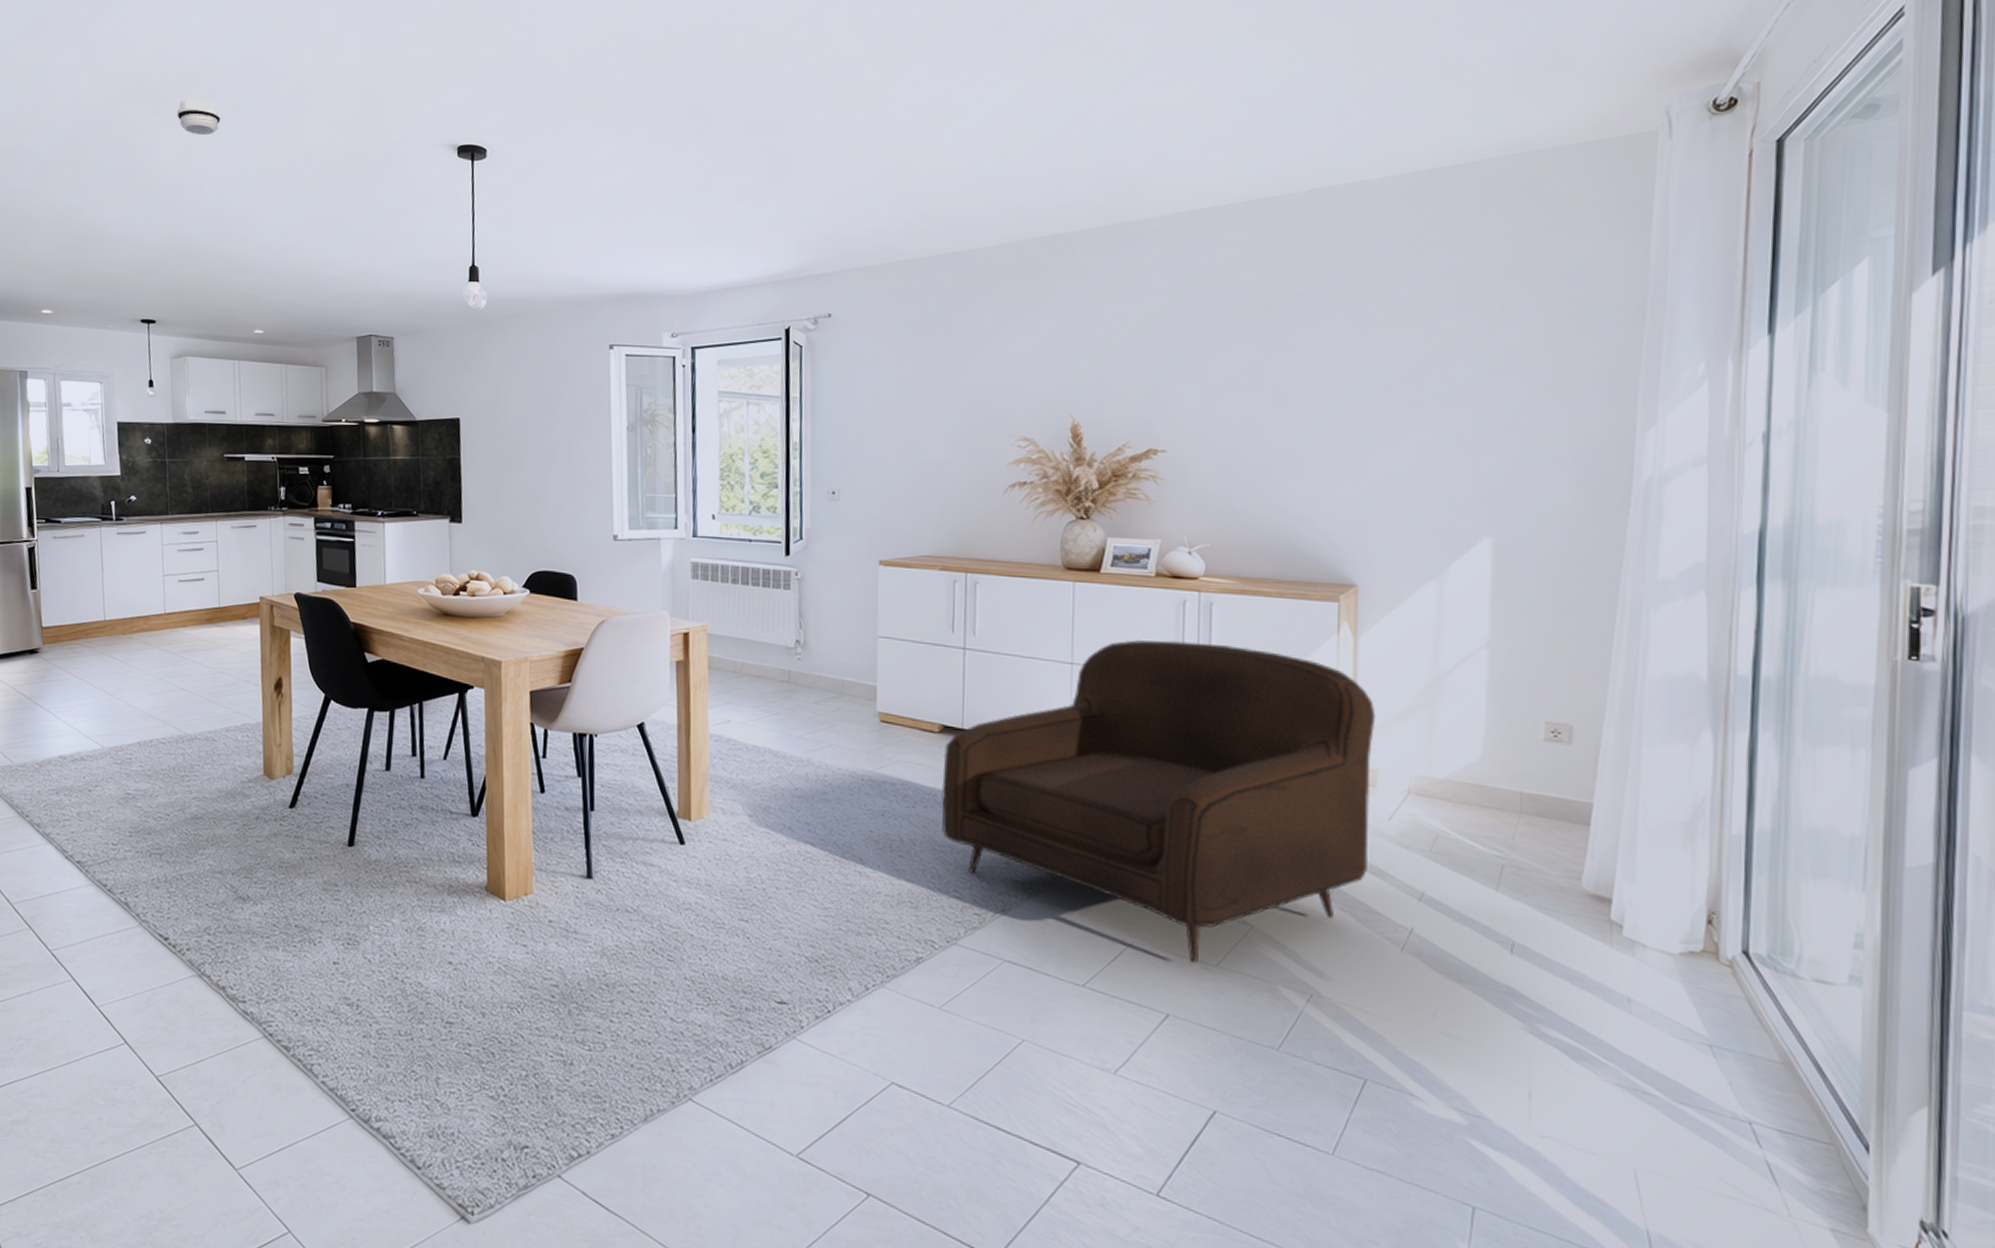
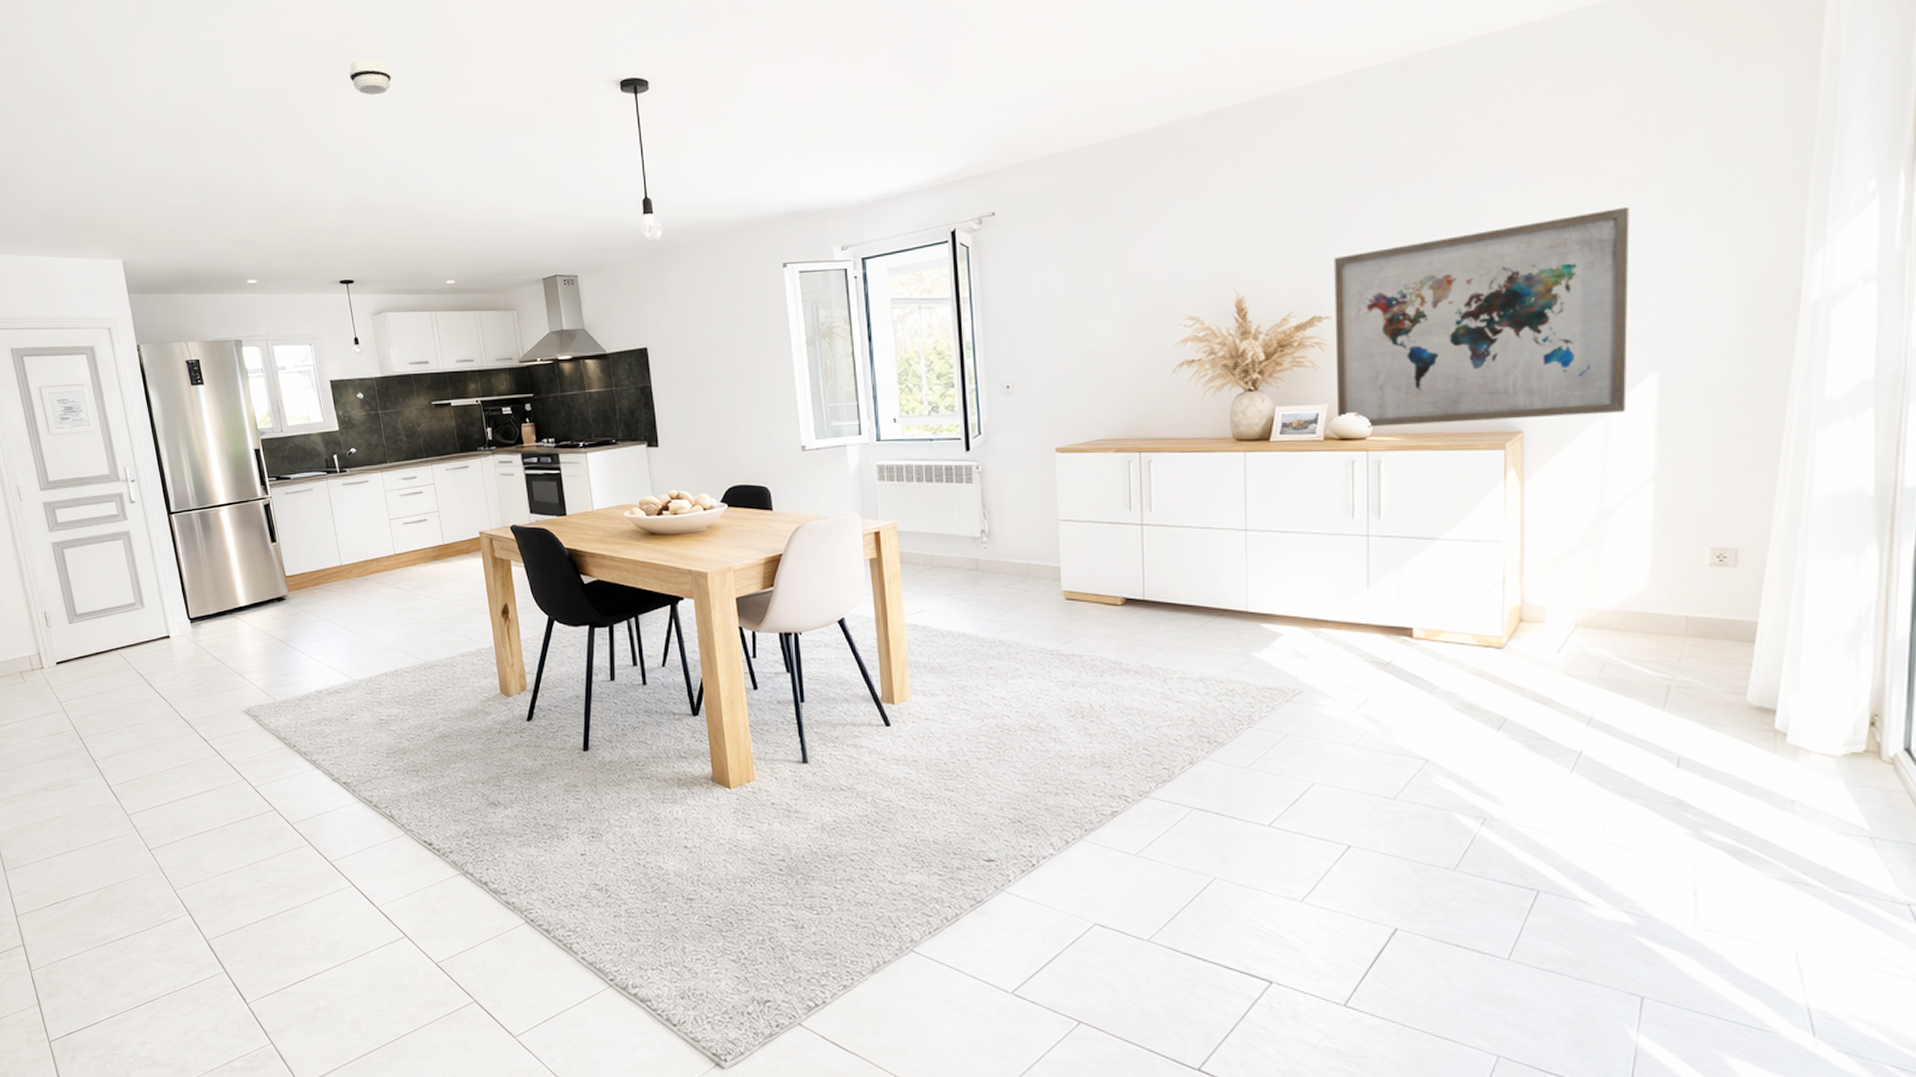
armchair: present [941,640,1376,963] -> none [1127,500,1543,797]
wall art: none [1170,368,1465,574] -> present [1334,206,1630,427]

